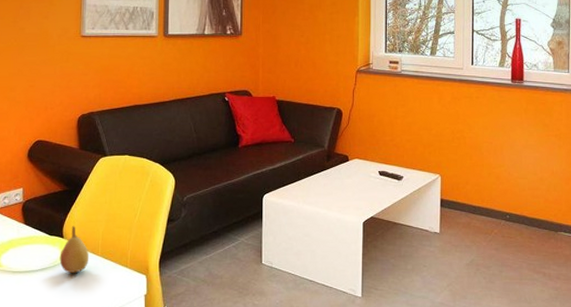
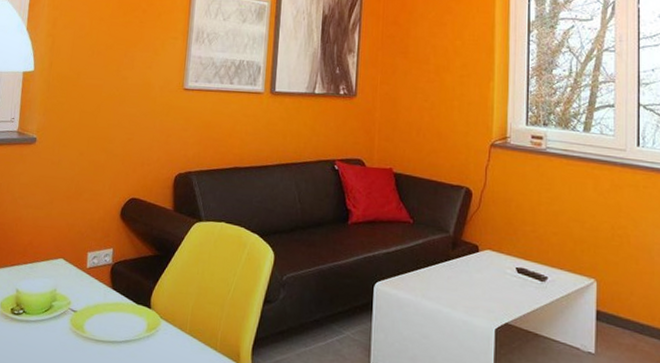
fruit: present [59,225,90,273] -> none [145,295,177,350]

